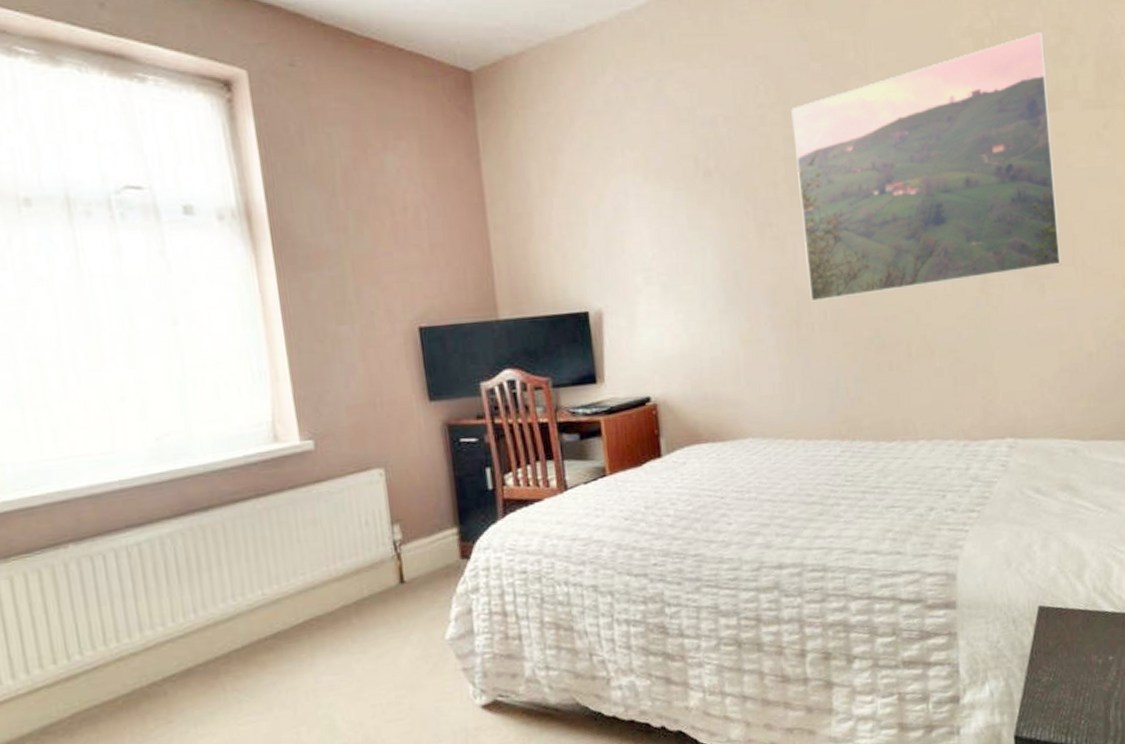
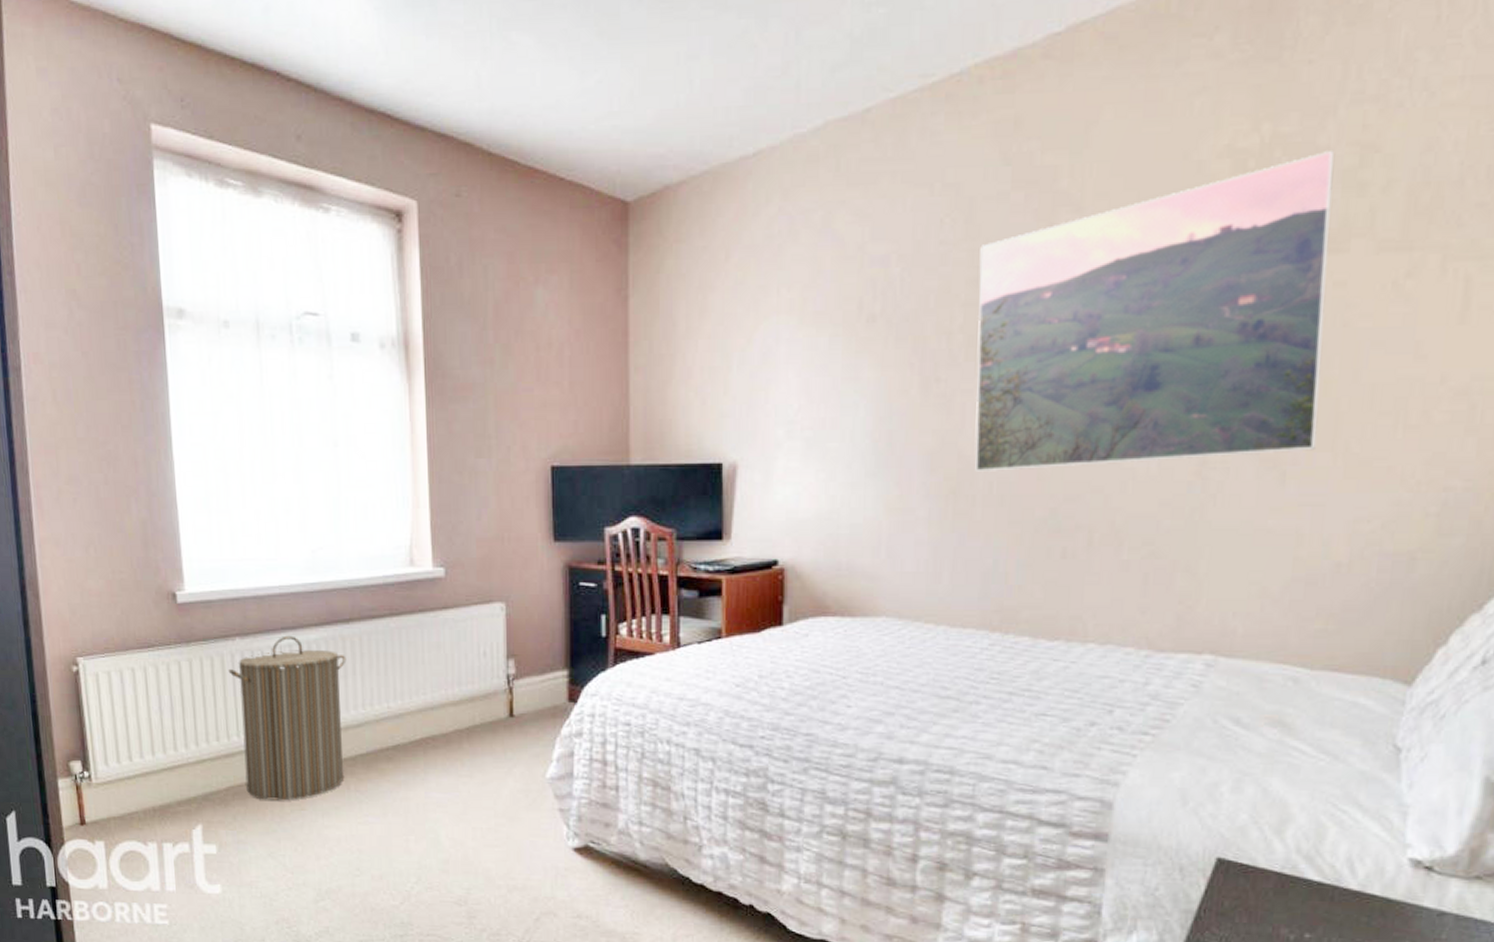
laundry hamper: none [62,533,218,721] -> present [228,635,347,801]

